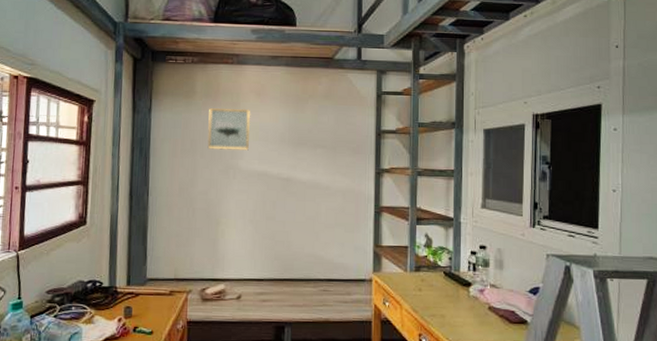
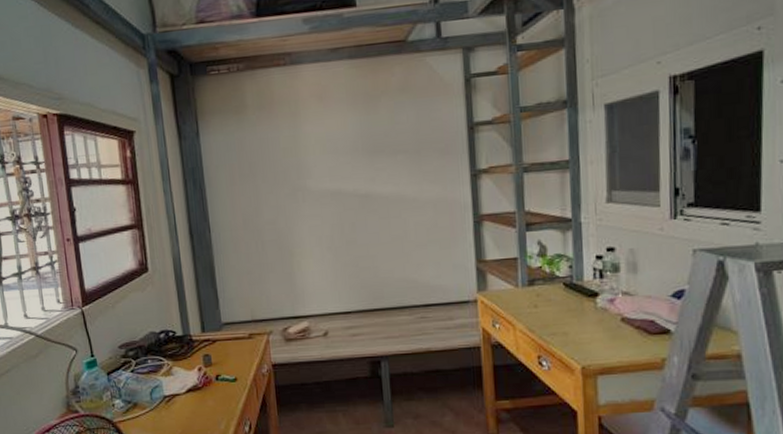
wall art: present [207,108,251,151] -> none [265,117,317,171]

